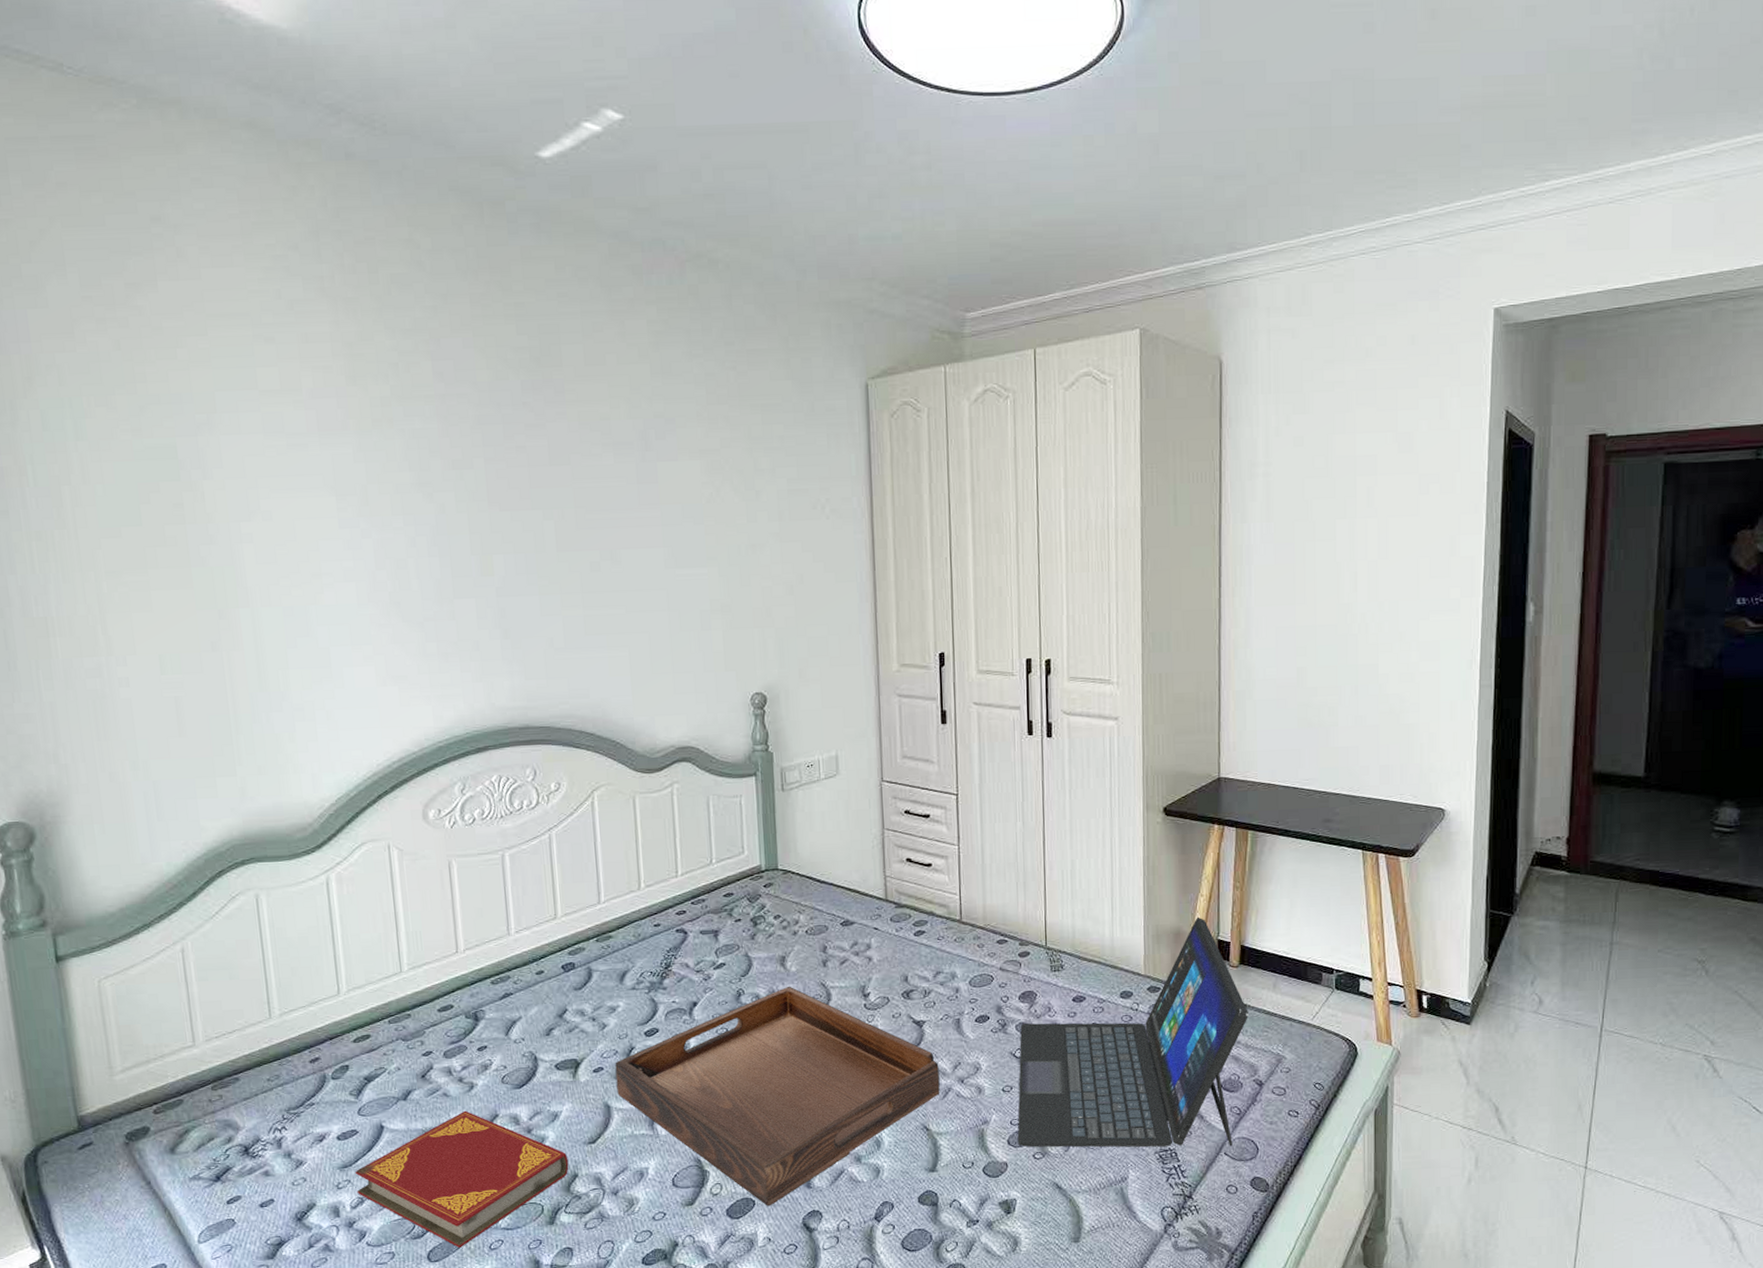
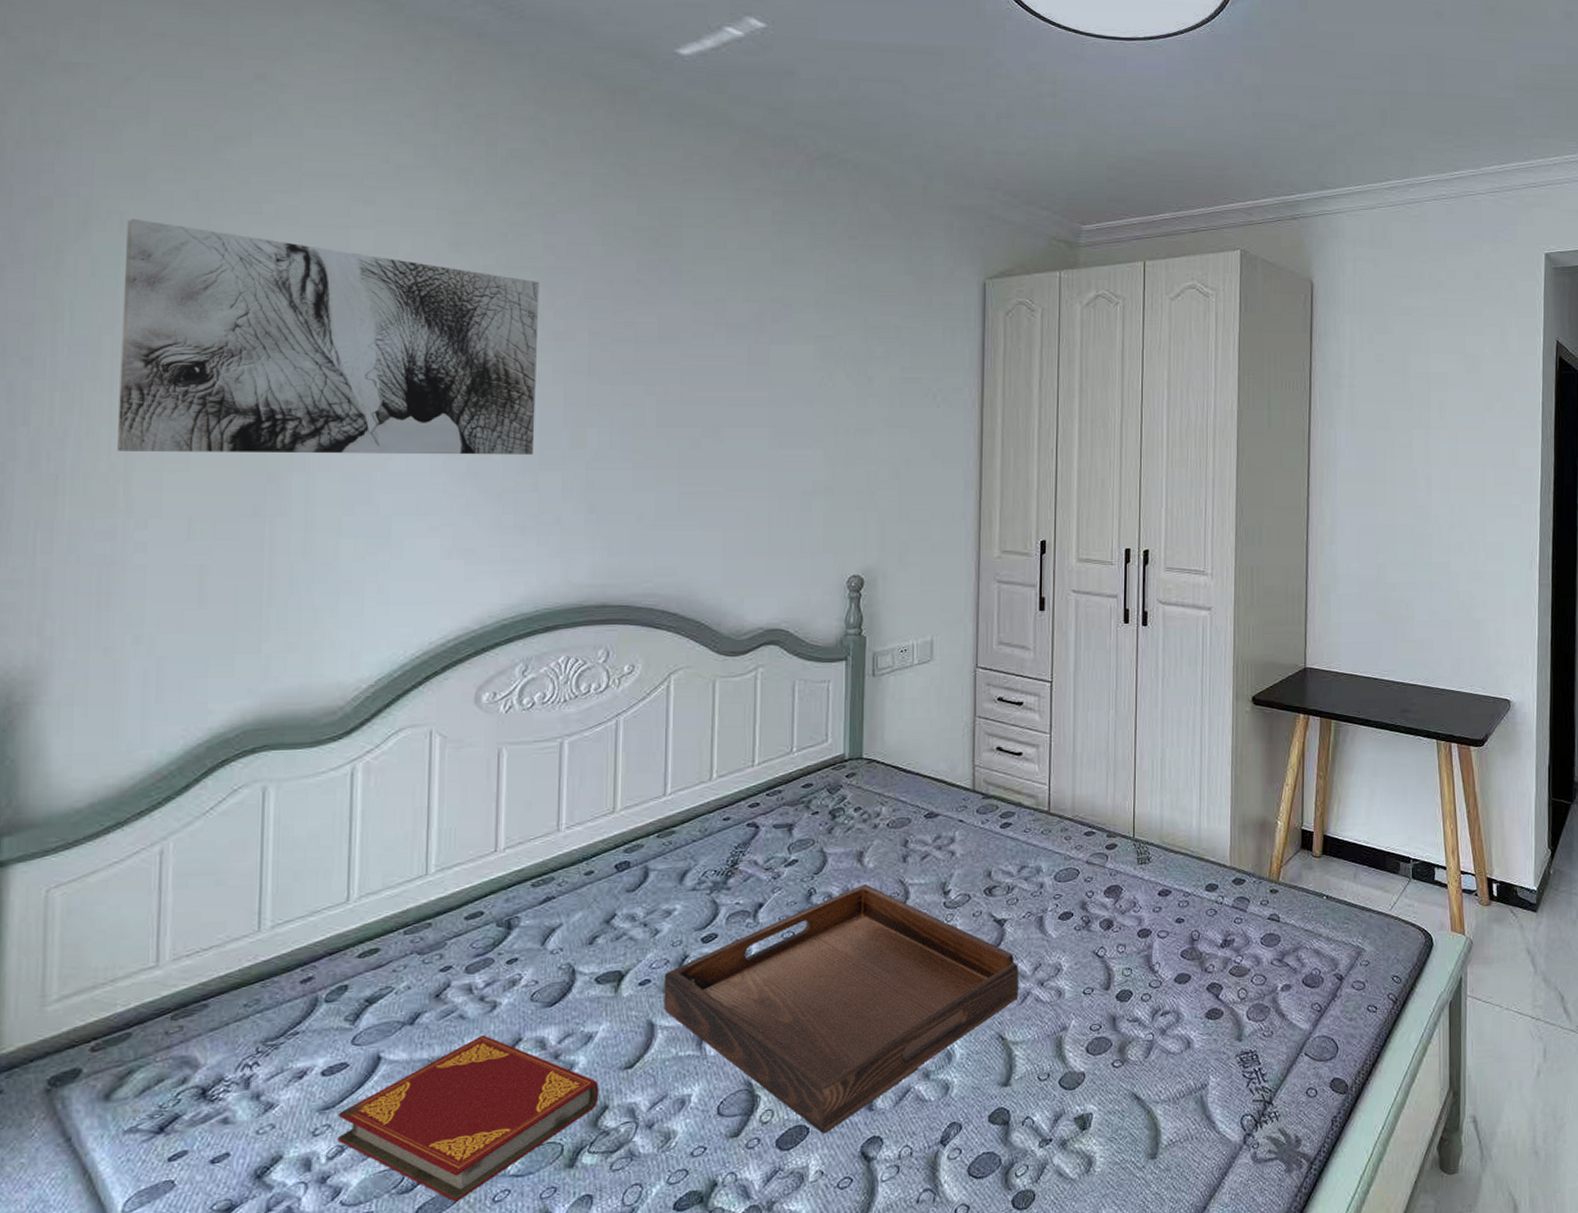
wall art: none [64,371,447,595] -> present [117,218,539,455]
laptop: present [1017,916,1248,1147] -> none [1096,806,1330,1054]

